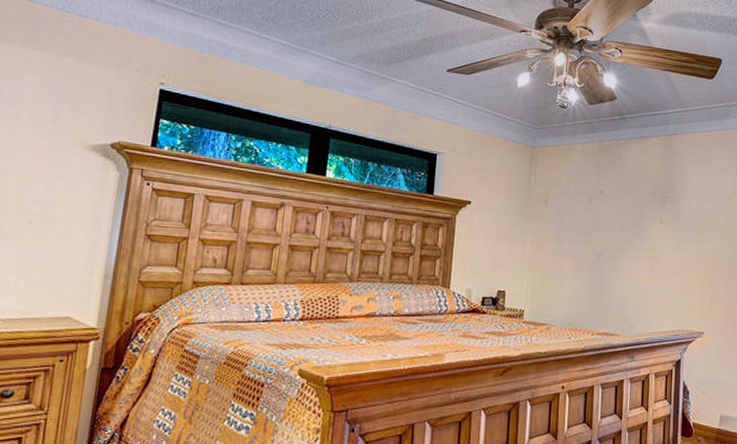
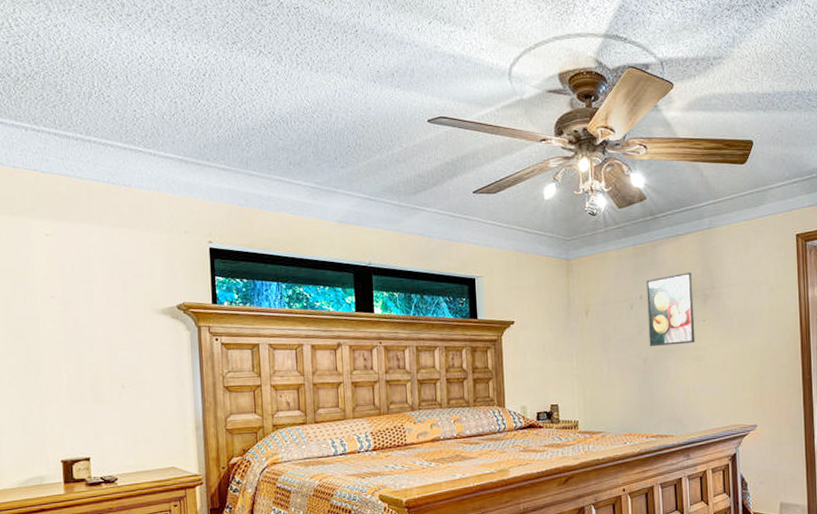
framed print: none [605,173,654,244] -> present [646,272,695,347]

